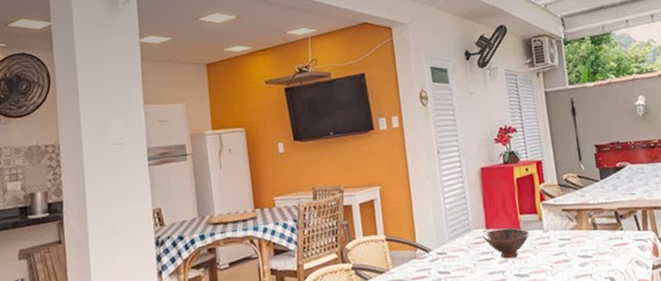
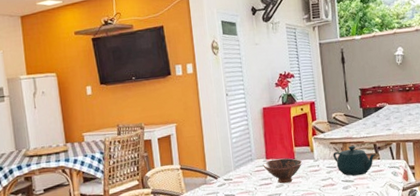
teapot: none [566,213,618,250] -> present [333,146,376,176]

